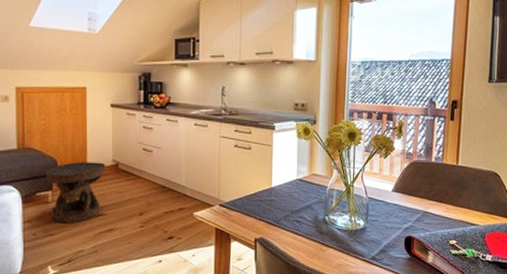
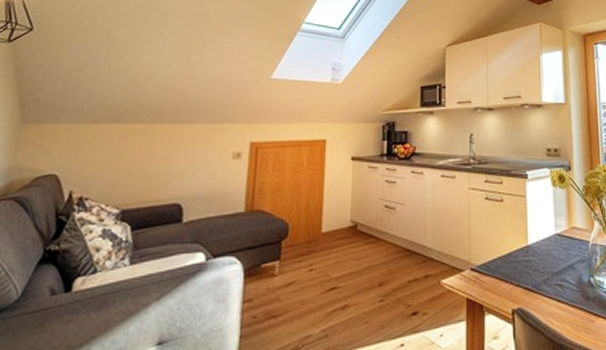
side table: present [45,162,106,223] -> none [274,223,344,301]

